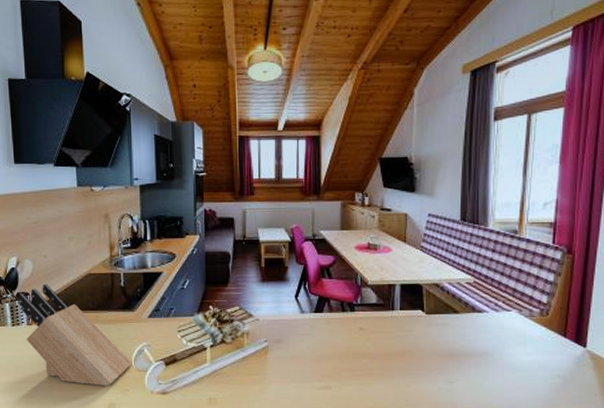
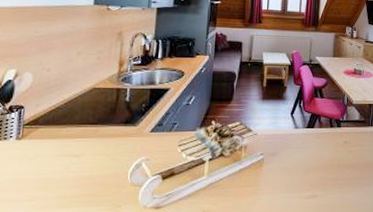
knife block: present [17,283,133,386] -> none [9,97,128,203]

